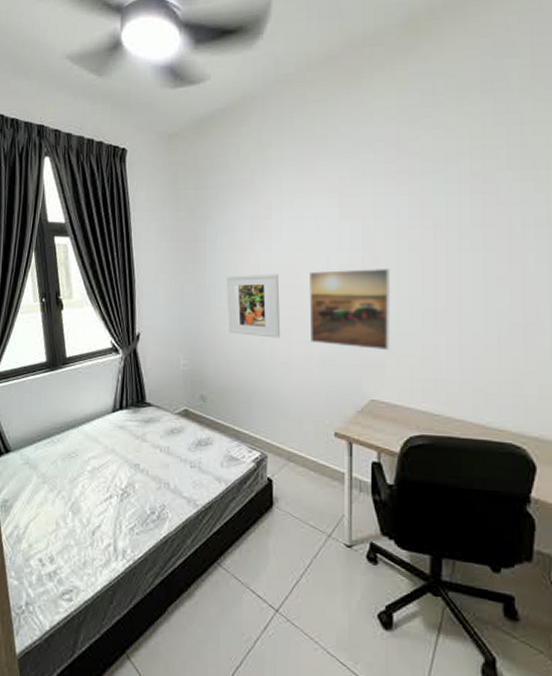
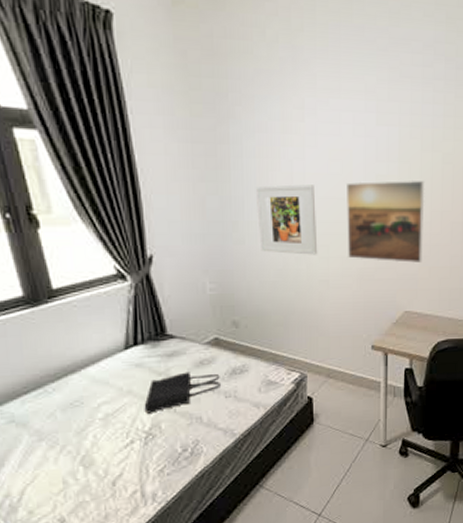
tote bag: none [124,438,187,473] -> present [145,372,220,414]

